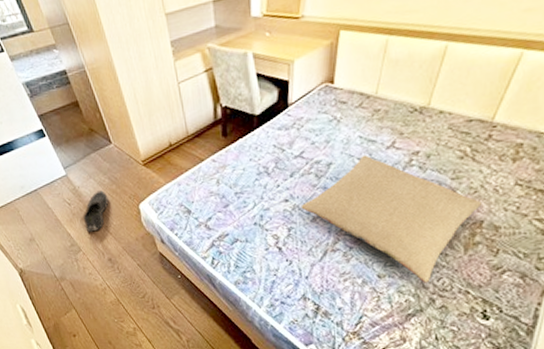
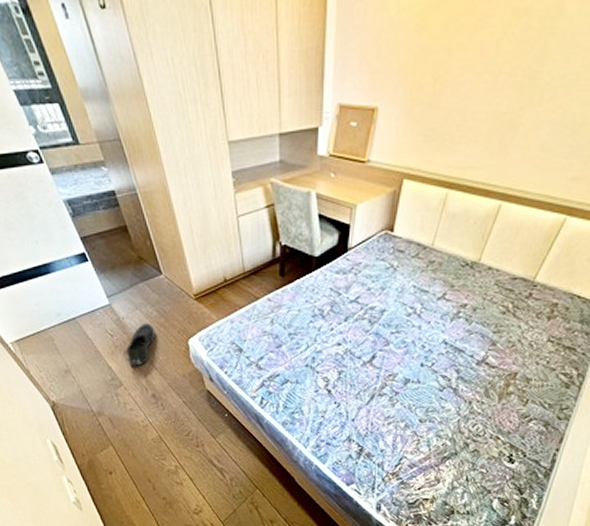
pillow: present [301,154,482,283] -> none [352,304,518,429]

